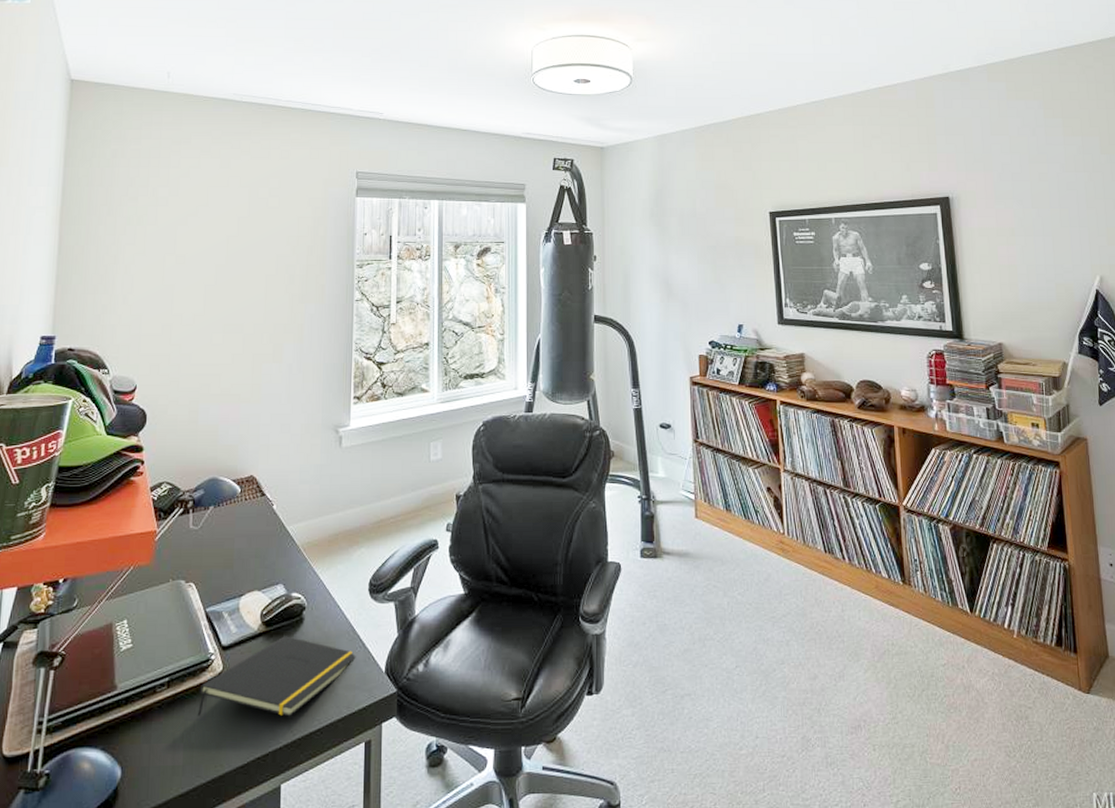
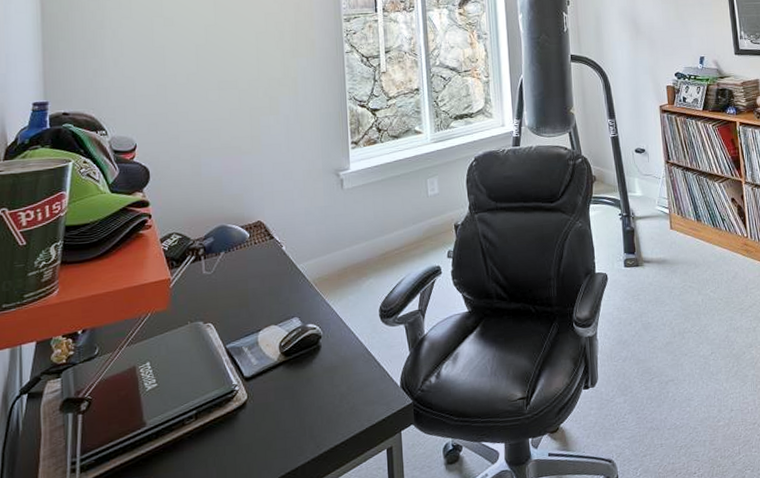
notepad: present [197,636,356,717] -> none [226,363,373,442]

